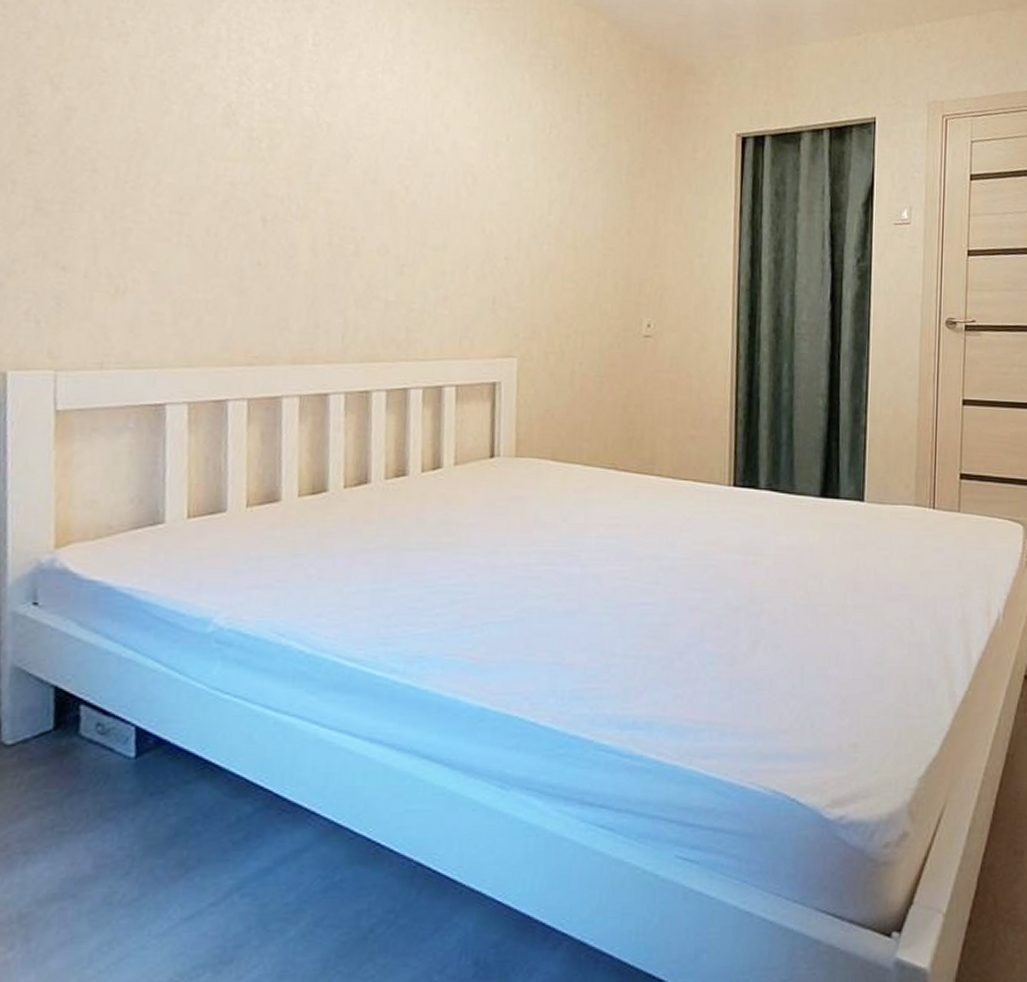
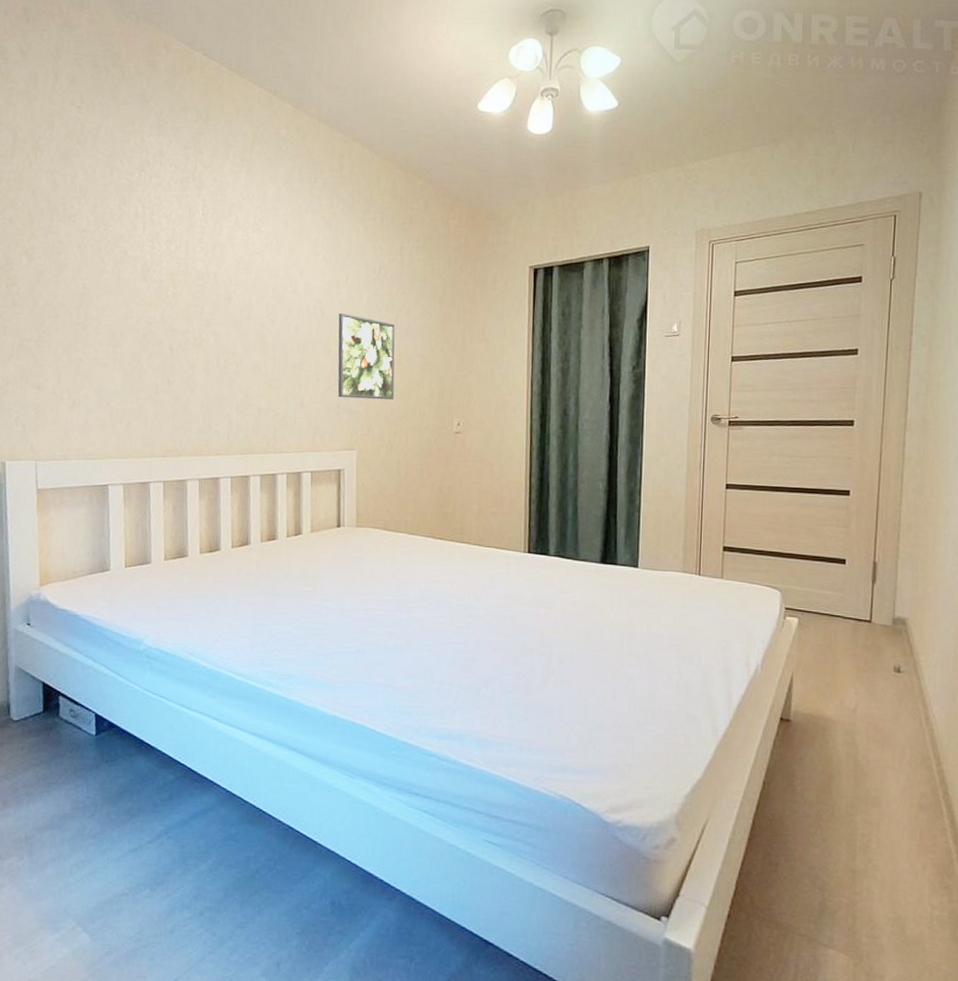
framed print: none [493,180,570,294] -> present [337,312,395,400]

